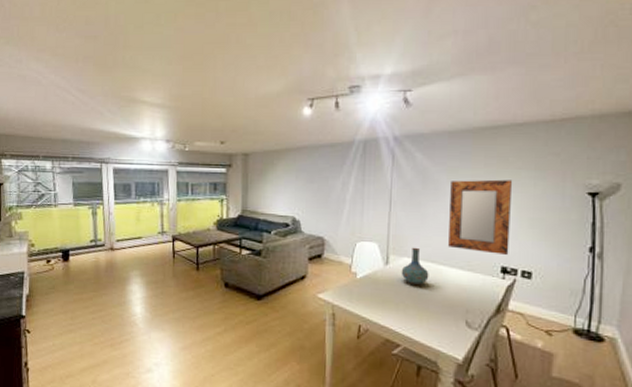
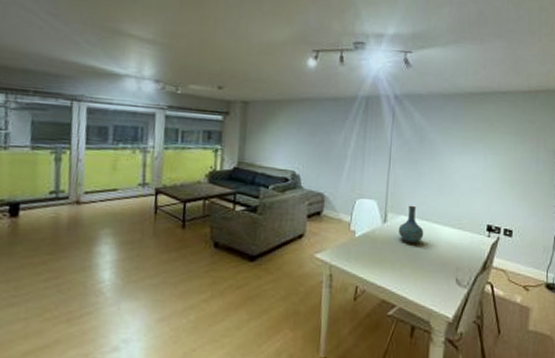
home mirror: present [448,179,513,255] -> none [442,141,497,214]

